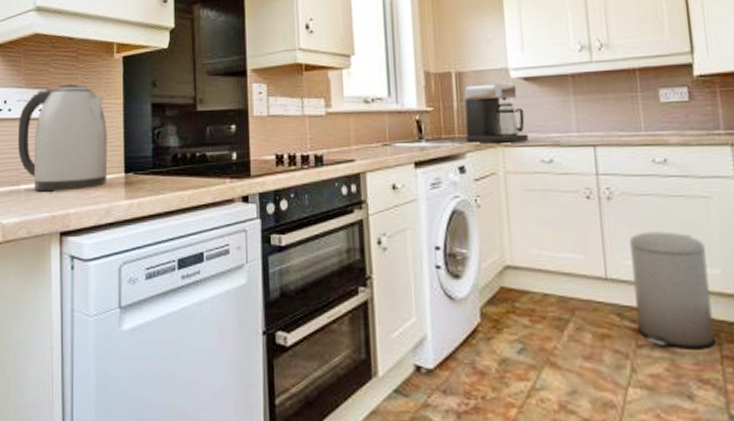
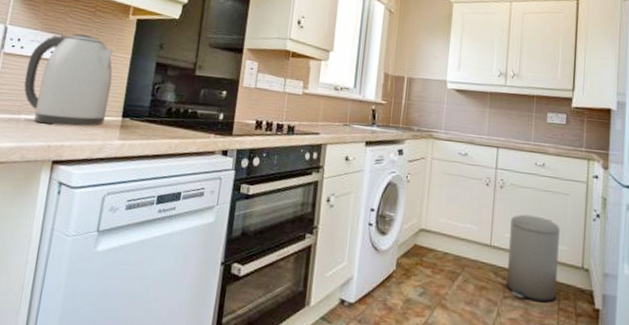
coffee maker: present [464,83,528,144] -> none [407,88,453,138]

